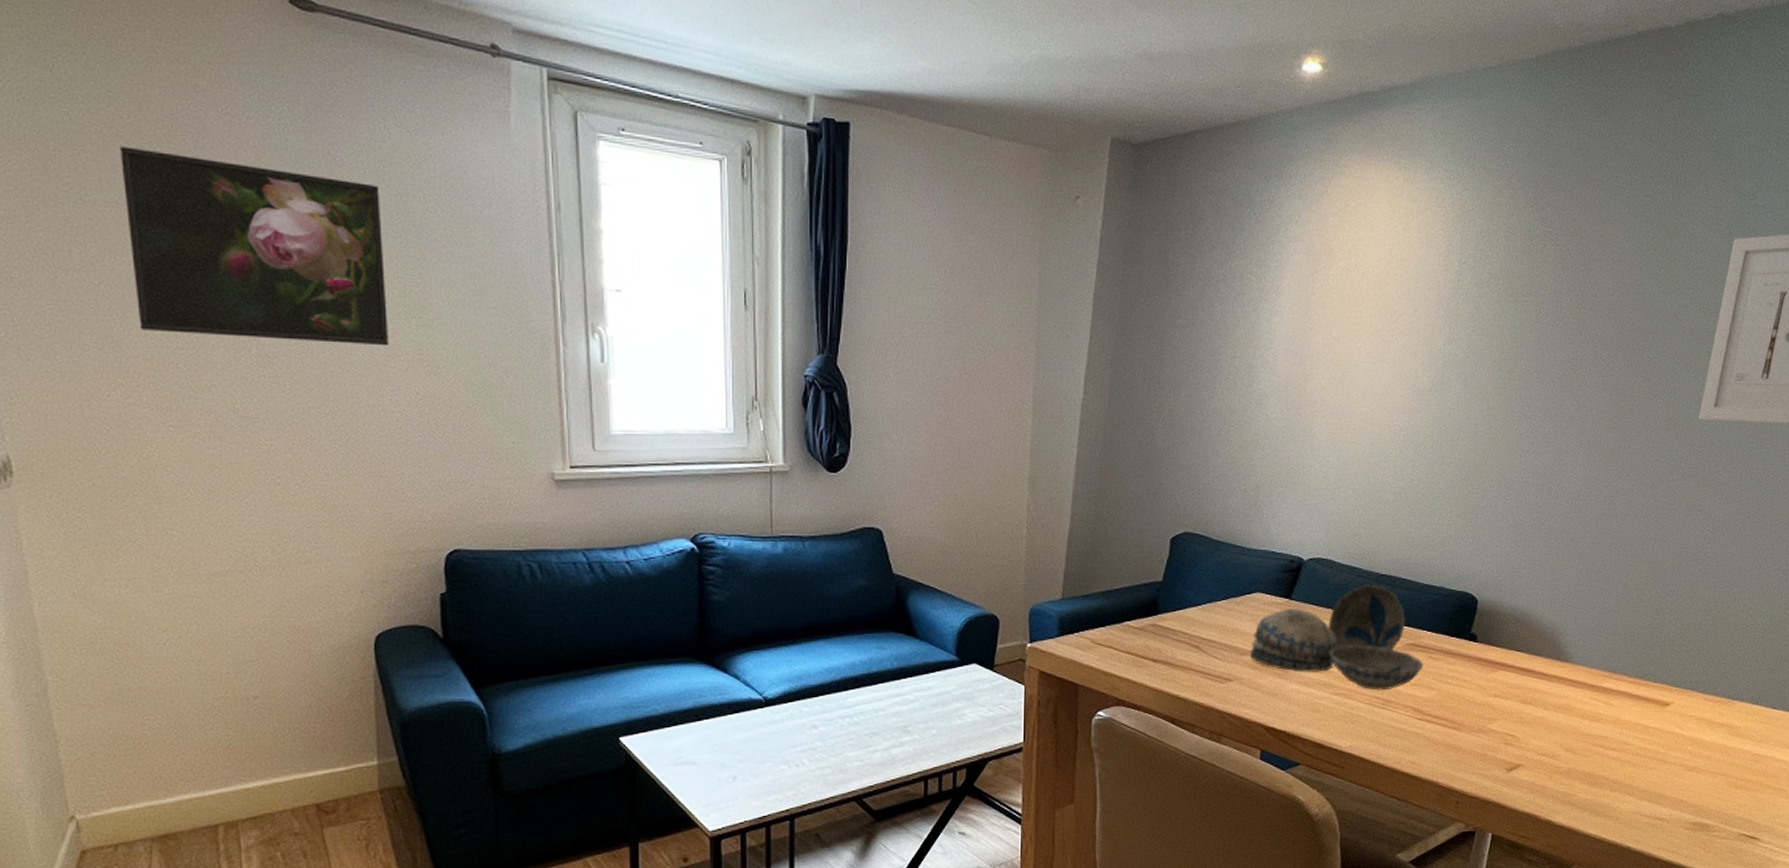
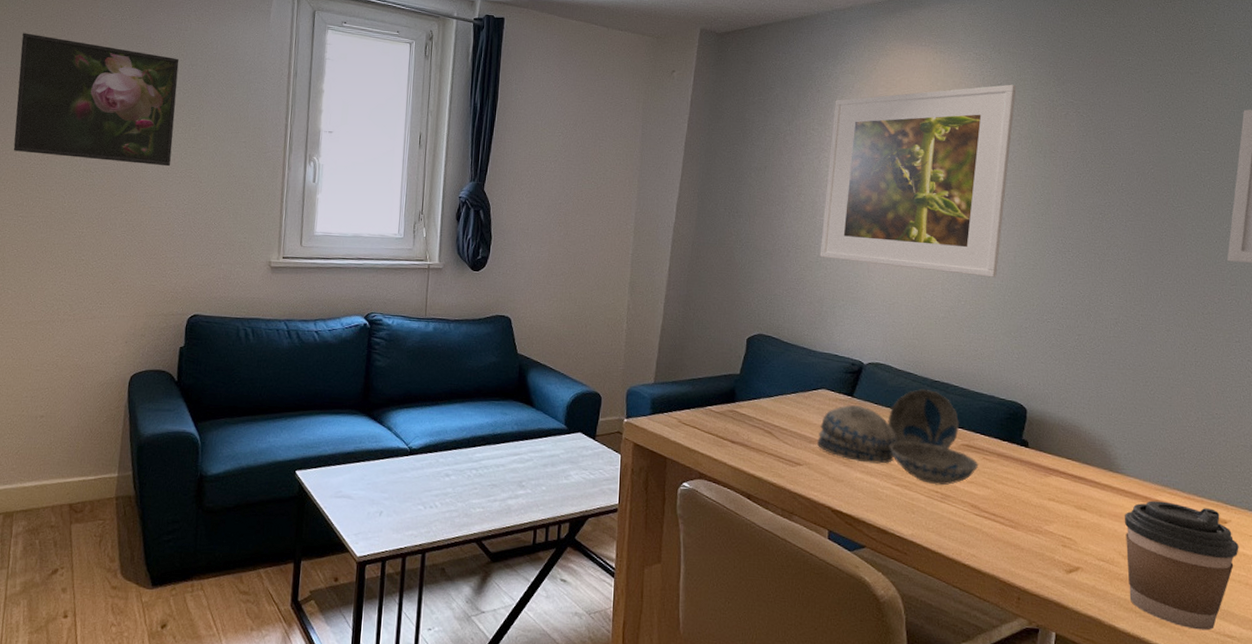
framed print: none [1256,210,1490,450] -> present [820,84,1017,278]
coffee cup: none [1567,688,1678,816] -> present [1124,500,1239,631]

